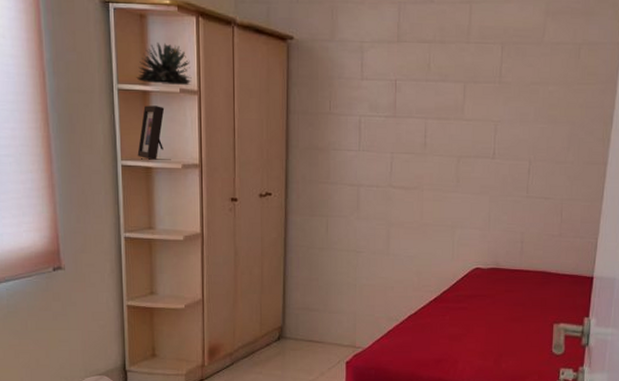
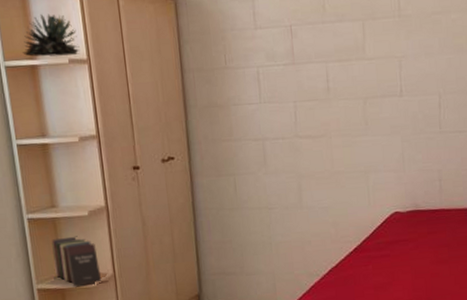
picture frame: present [137,105,165,160] -> none [31,79,58,136]
books: none [145,258,189,306] -> present [51,236,101,286]

